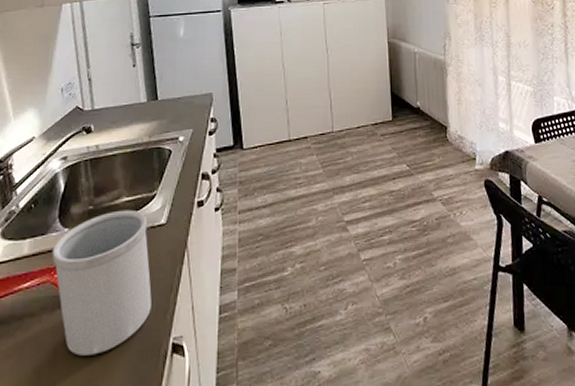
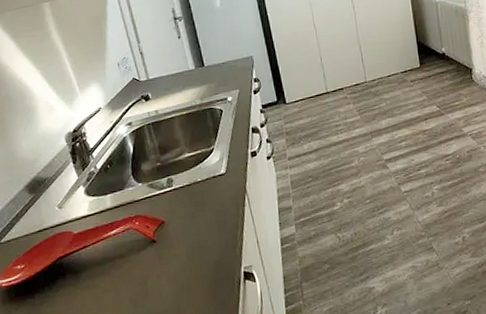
utensil holder: present [51,209,152,356] -> none [130,163,222,287]

